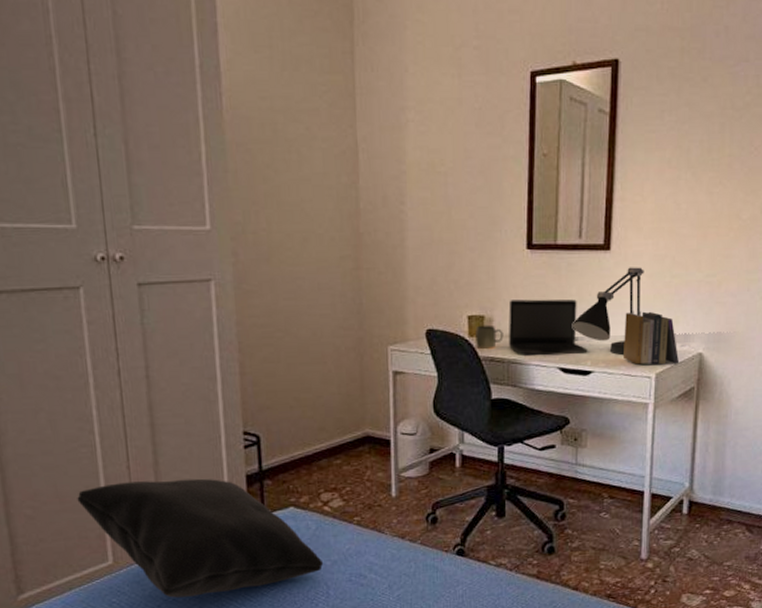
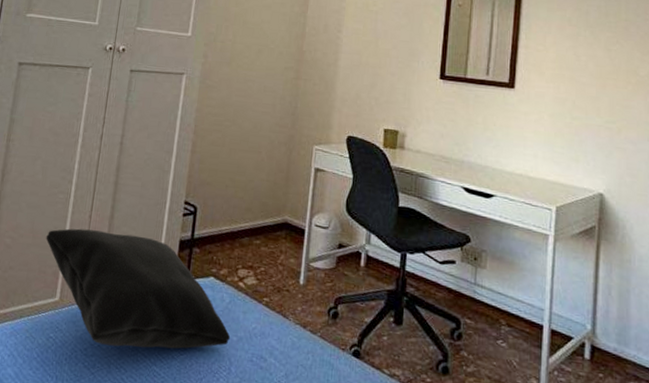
mug: present [476,324,504,350] -> none [389,138,414,161]
laptop: present [508,299,588,354] -> none [418,120,491,177]
desk lamp: present [572,267,644,356] -> none [476,105,546,185]
books: present [624,311,680,365] -> none [525,146,580,201]

